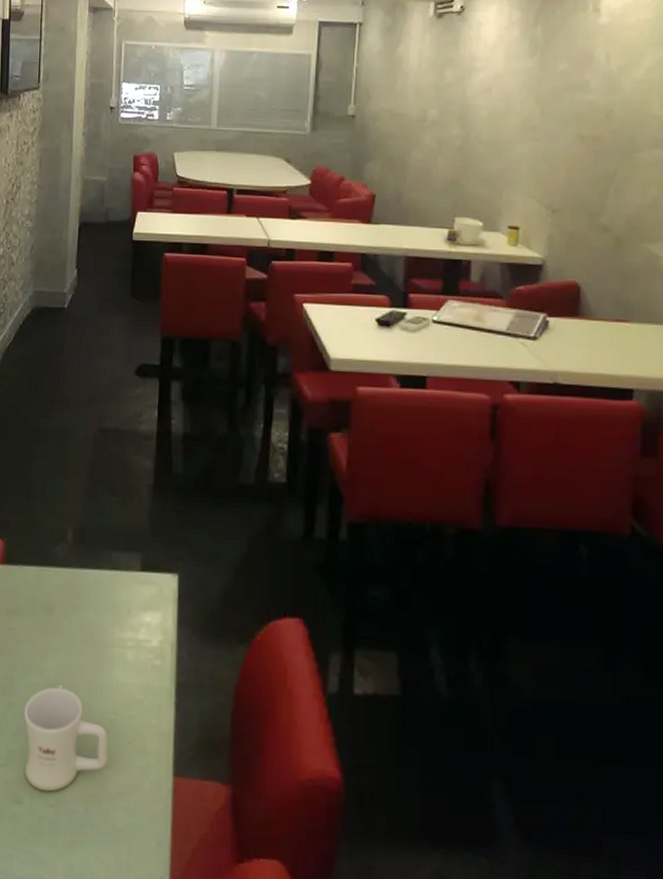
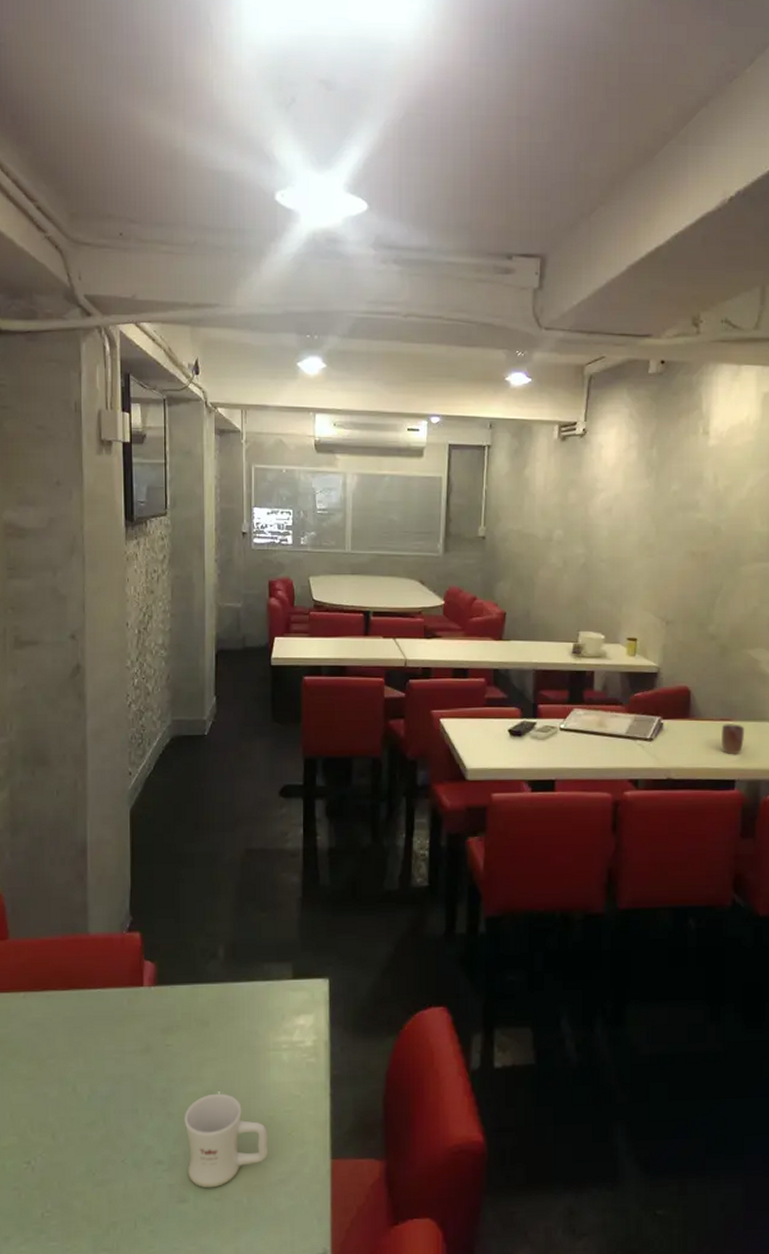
cup: none [617,325,645,361] -> present [721,724,745,755]

